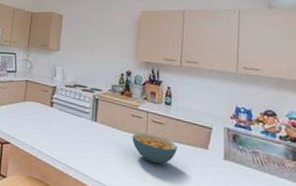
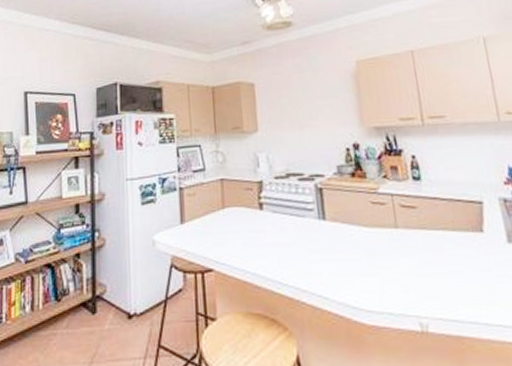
cereal bowl: present [132,133,177,164] -> none [377,225,442,265]

